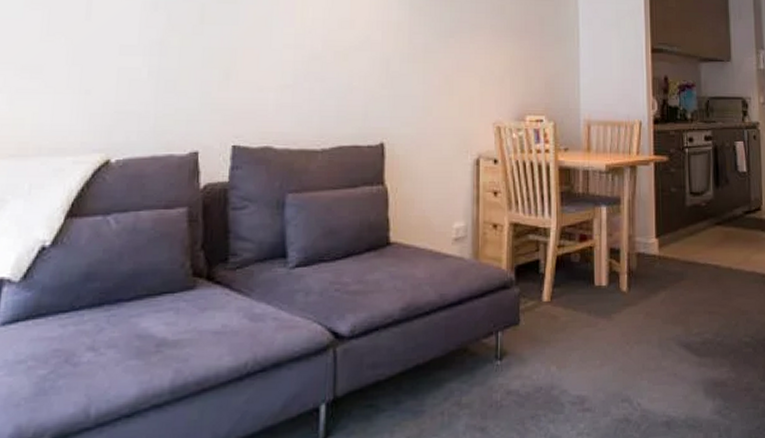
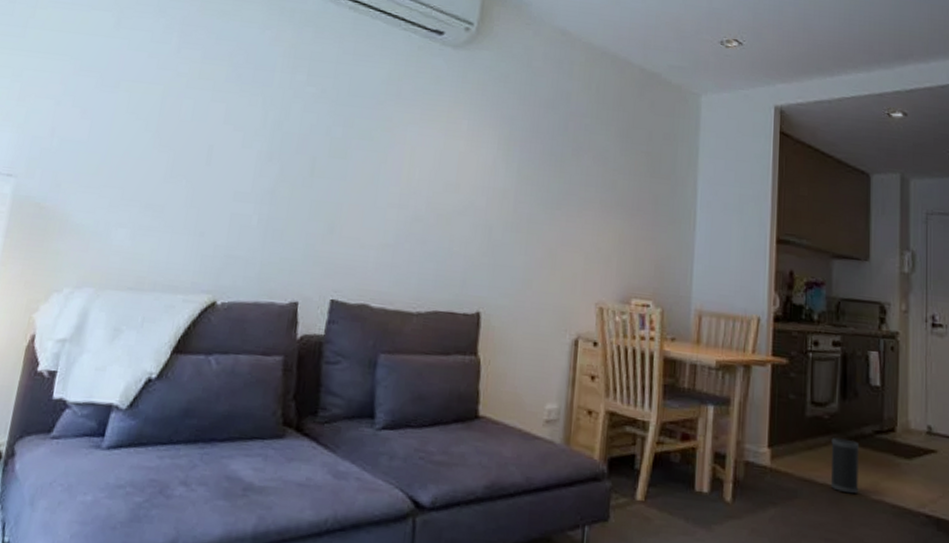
speaker: none [709,222,734,270] -> present [830,437,859,494]

